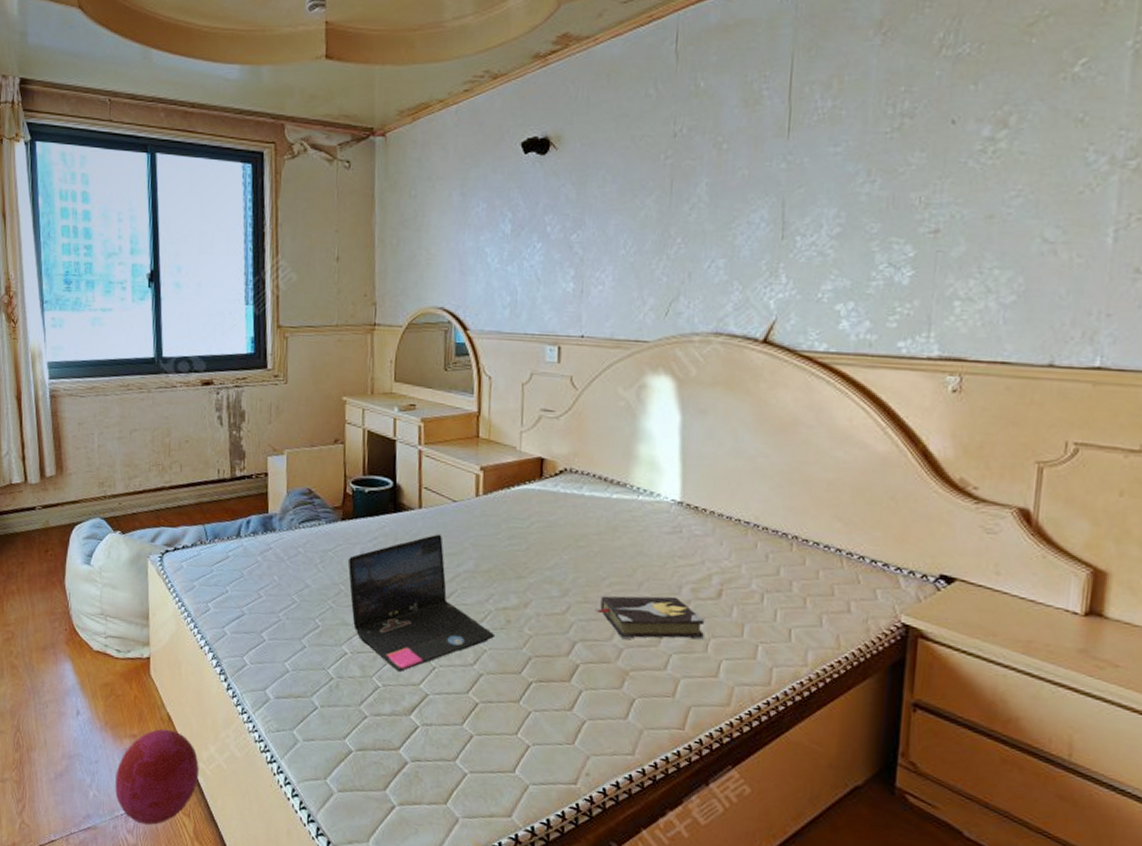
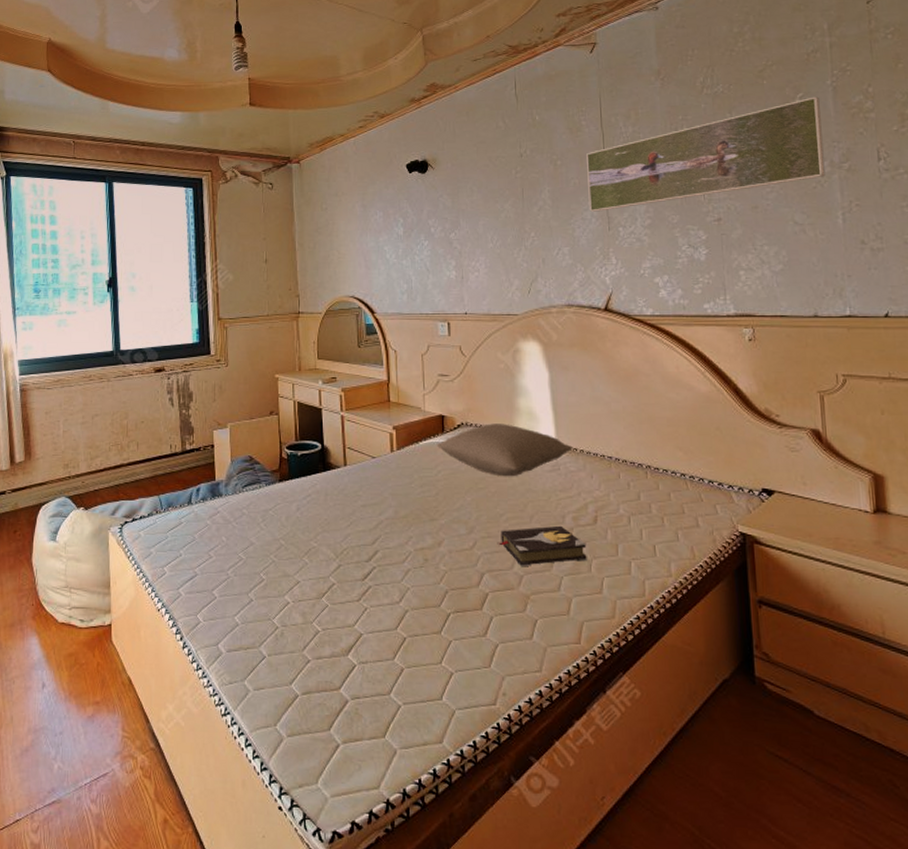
ball: present [115,728,199,825] -> none [79,693,159,792]
laptop: present [348,534,494,672] -> none [287,487,415,615]
pillow: none [531,472,701,537] -> present [436,424,573,477]
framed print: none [758,63,1111,214] -> present [587,96,825,212]

